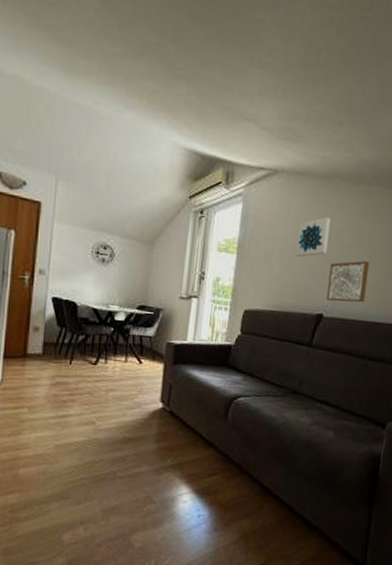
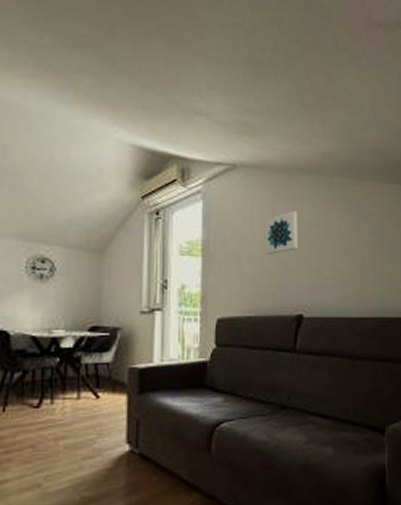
wall art: present [326,261,370,303] -> none [303,254,344,299]

